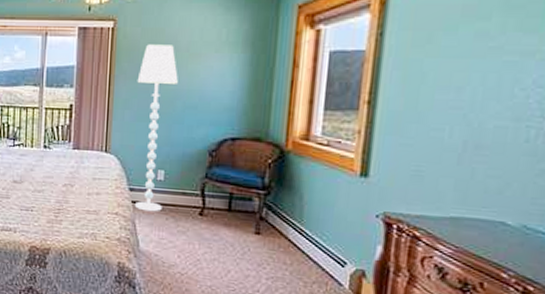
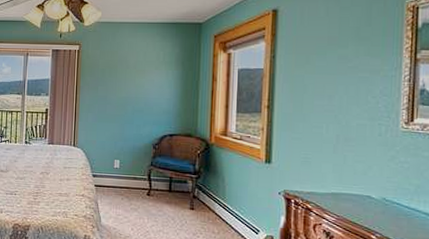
floor lamp: present [134,44,178,212] -> none [97,63,128,194]

